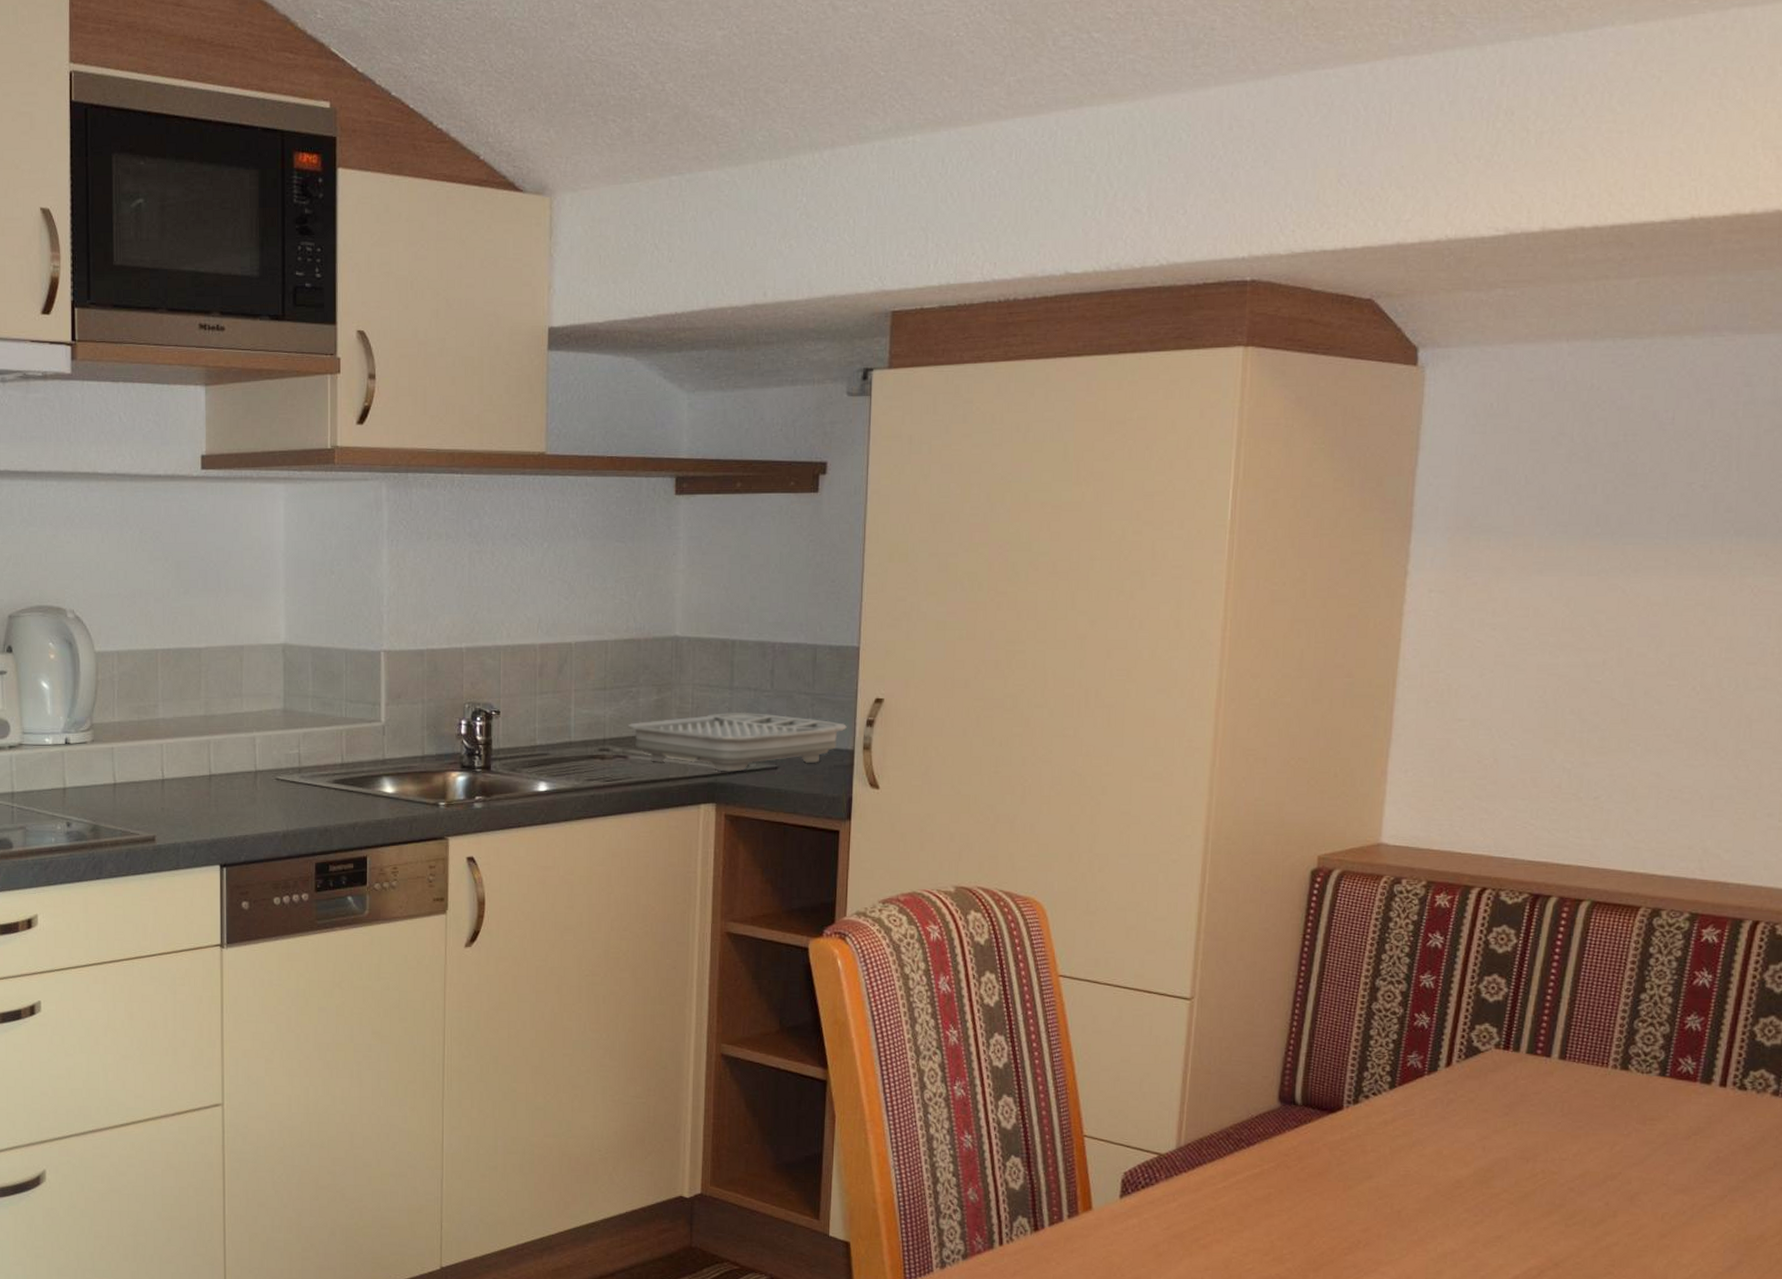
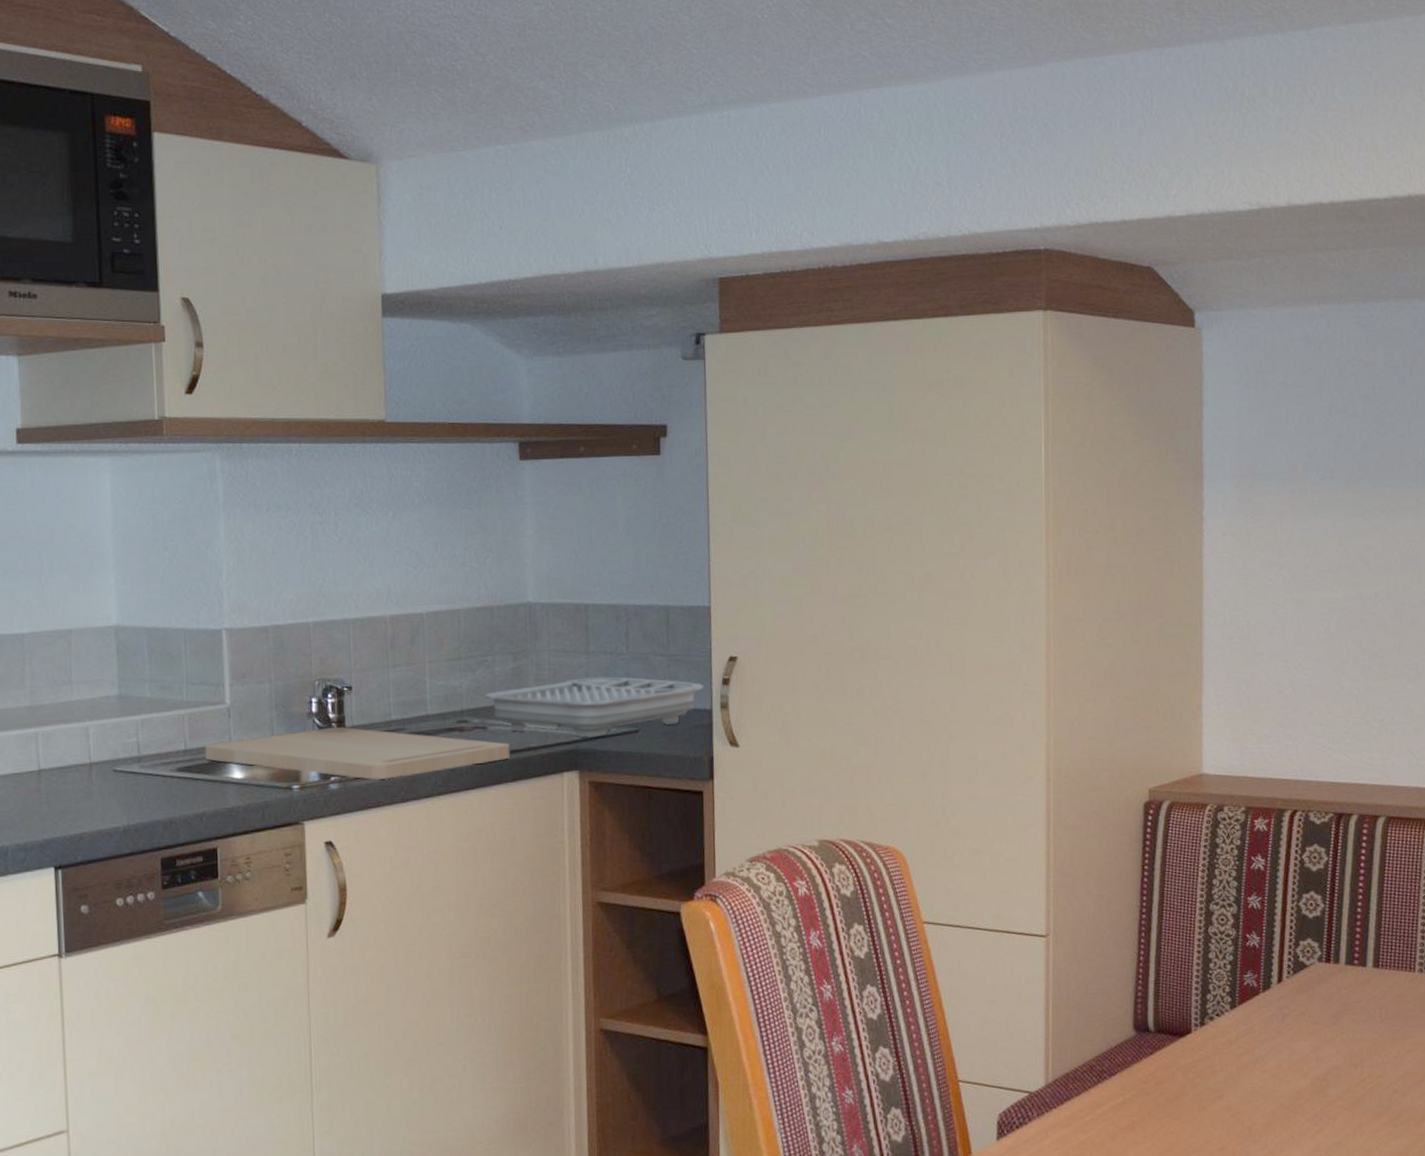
cutting board: none [360,749,649,801] -> present [205,727,511,780]

